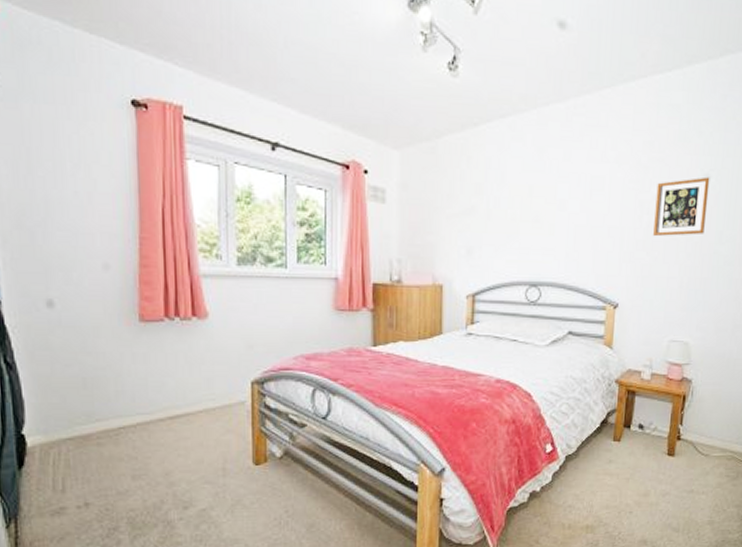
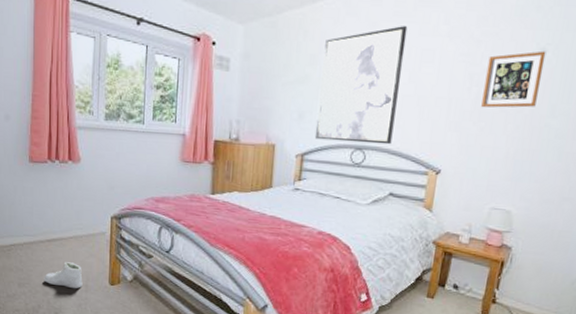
sneaker: none [166,442,219,475] -> present [44,262,83,289]
wall art: none [485,152,576,279] -> present [314,26,408,145]

